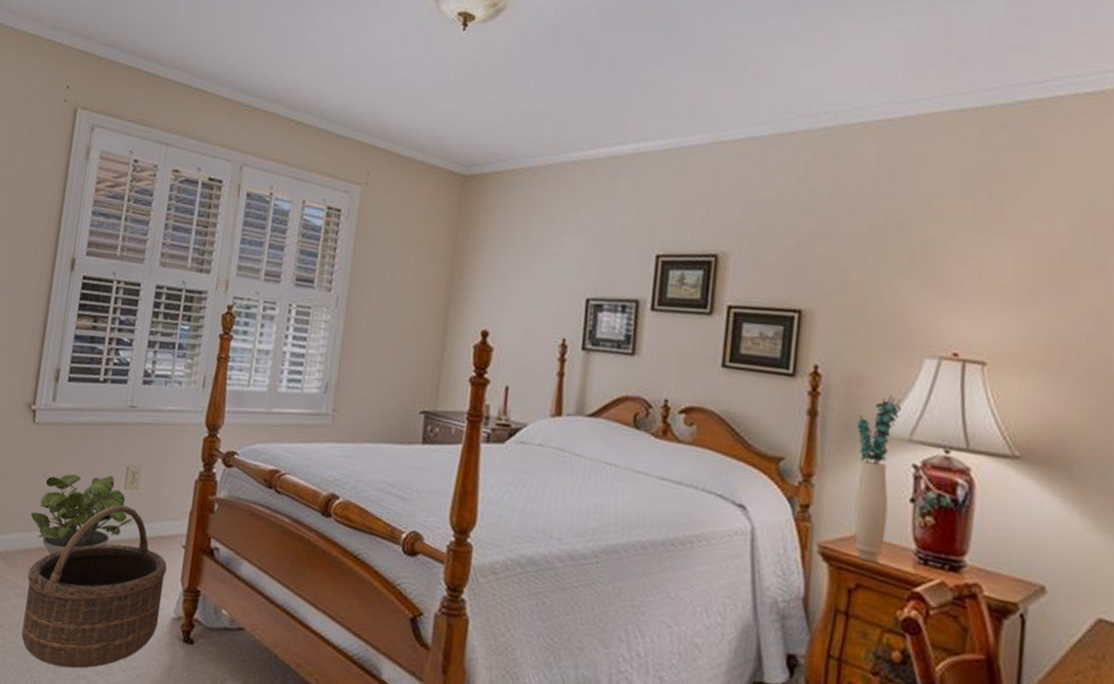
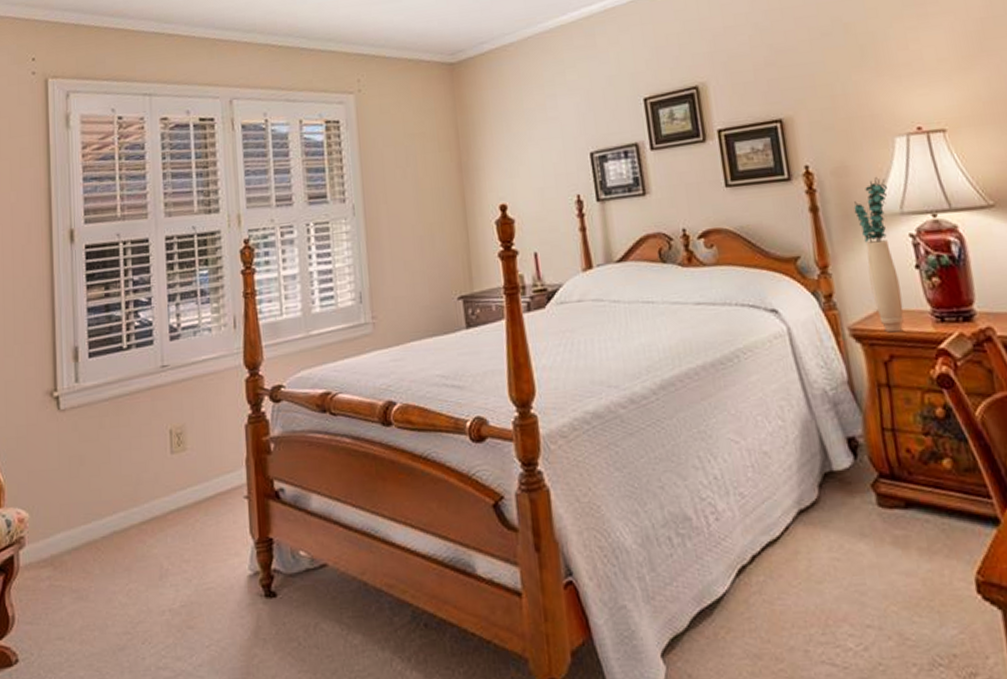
basket: present [21,504,167,669] -> none [81,470,235,665]
potted plant: present [30,474,132,555] -> none [73,444,186,546]

